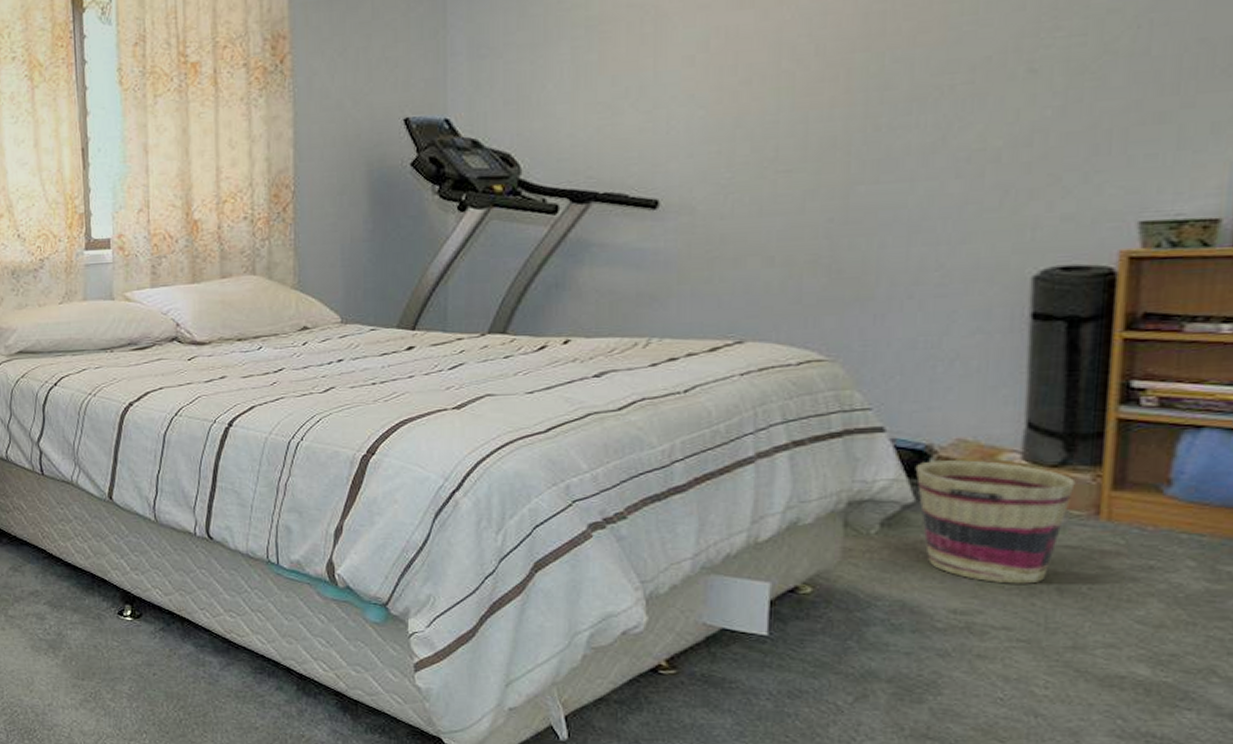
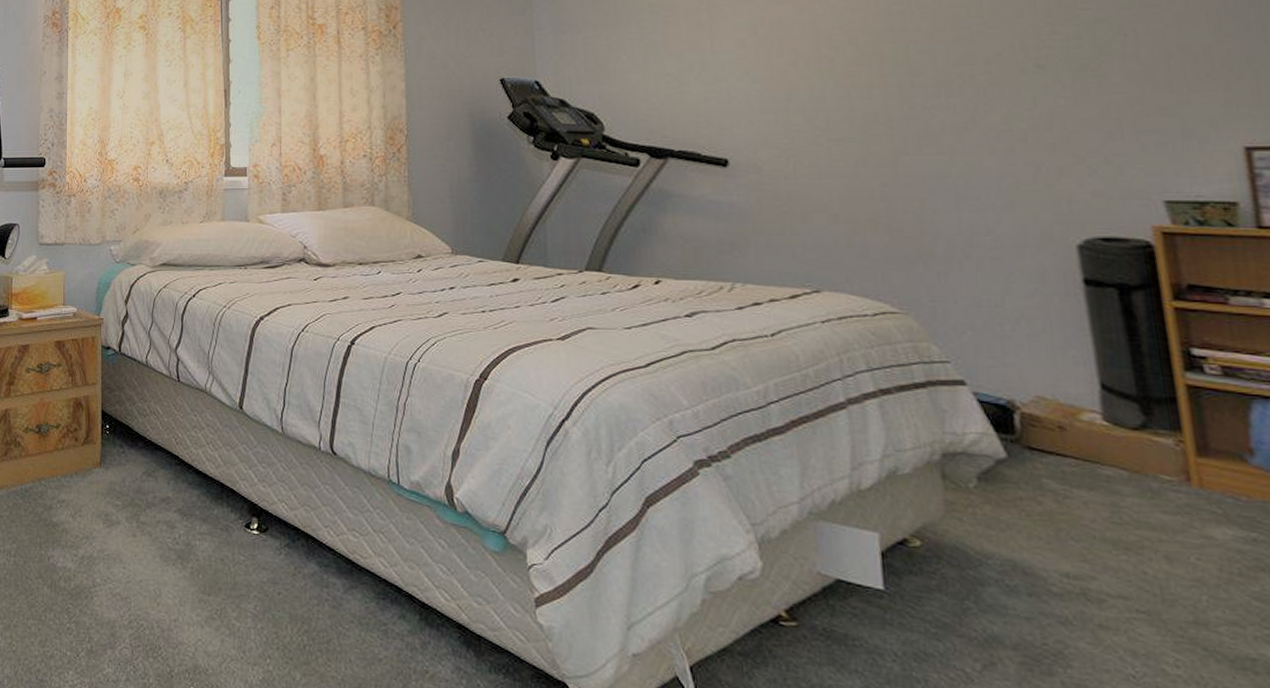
basket: present [915,459,1076,584] -> none [1001,415,1160,551]

